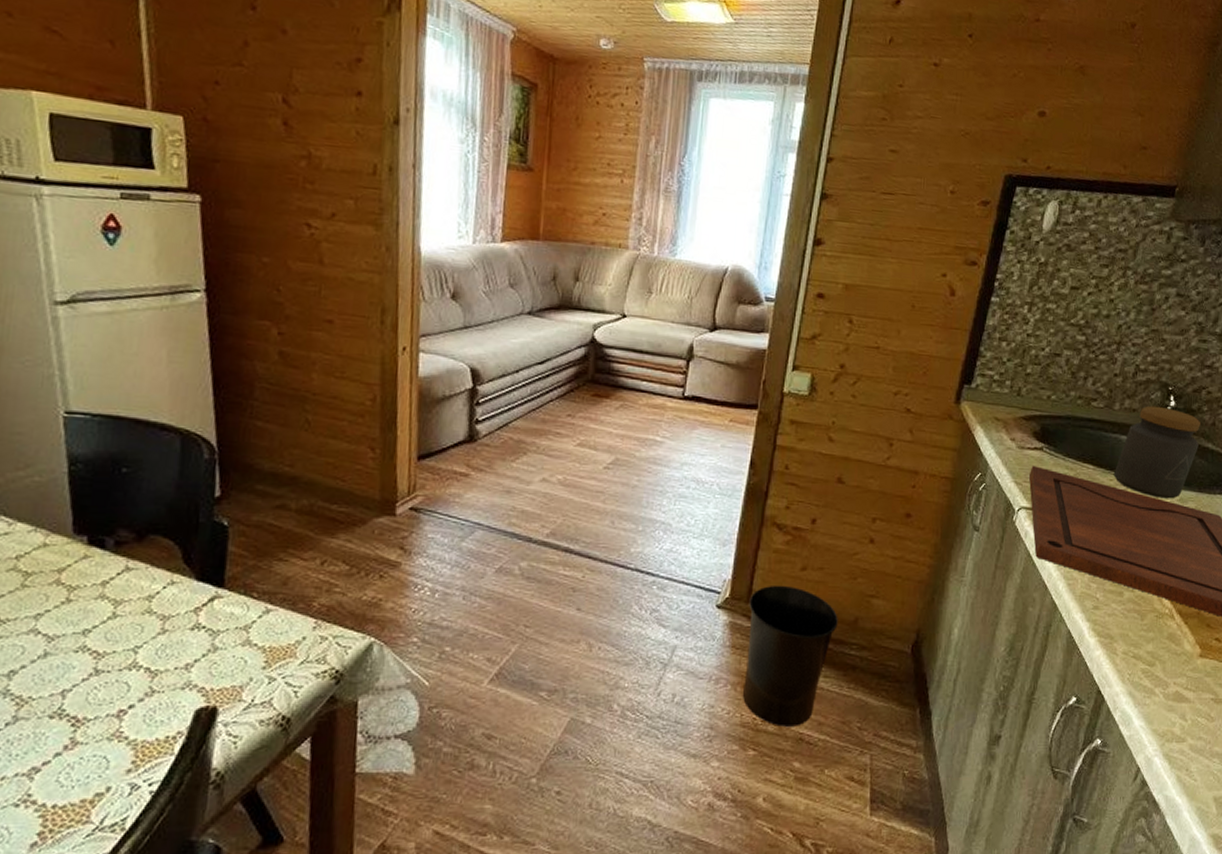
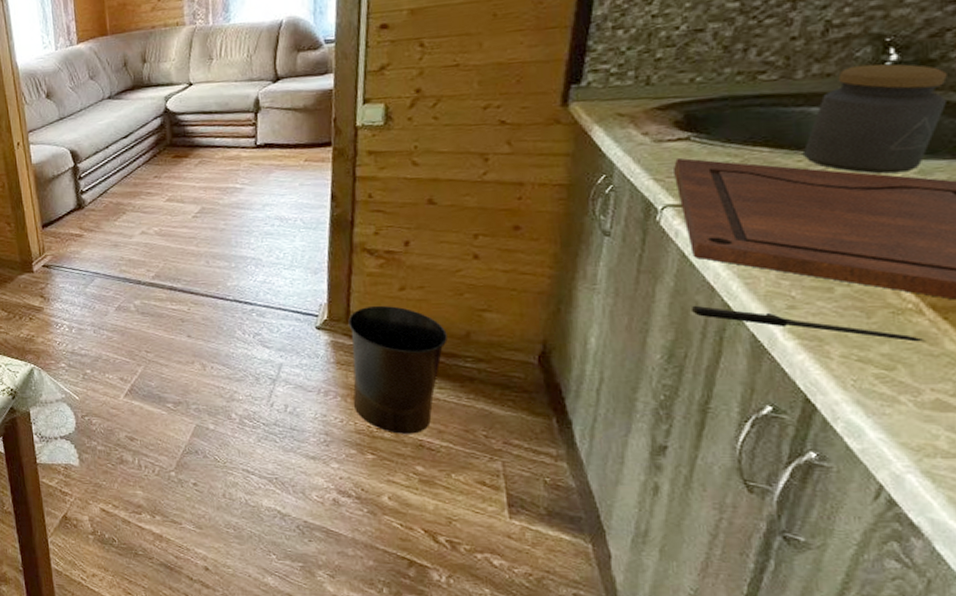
kitchen knife: none [1029,601,1174,642] -> present [690,305,926,342]

